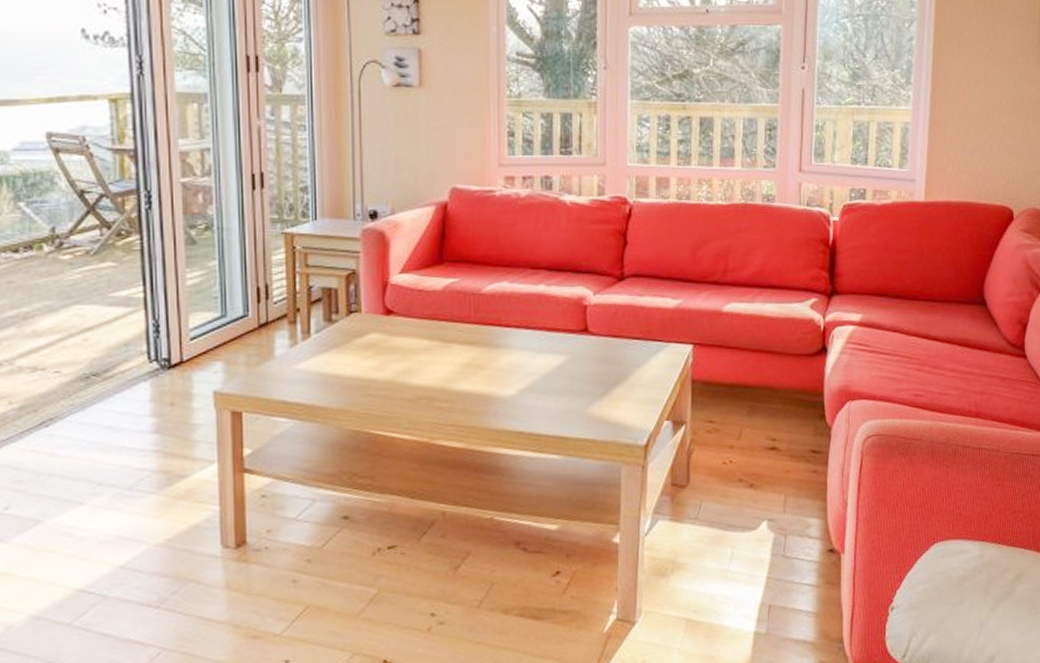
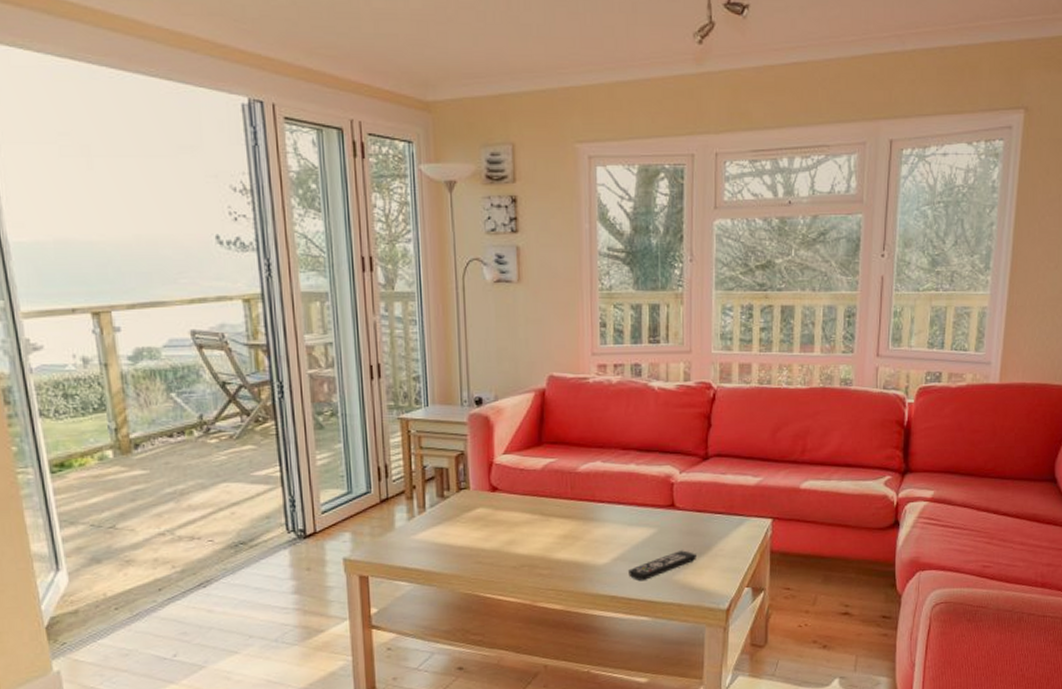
remote control: none [537,380,612,415] -> present [628,550,696,582]

